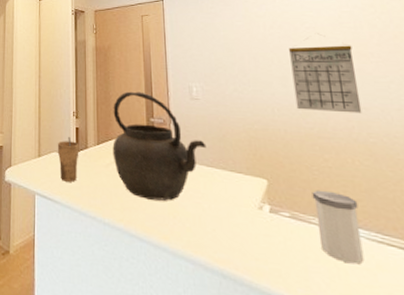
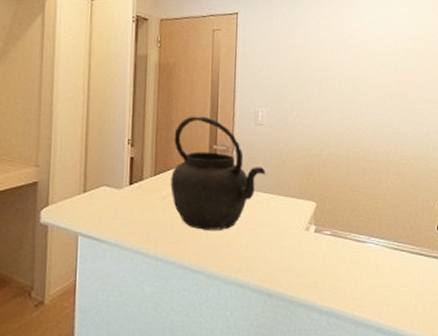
cup: present [57,137,79,182] -> none [107,168,134,218]
calendar: present [289,33,362,114] -> none [349,60,401,138]
salt shaker: present [312,190,365,265] -> none [350,208,384,270]

